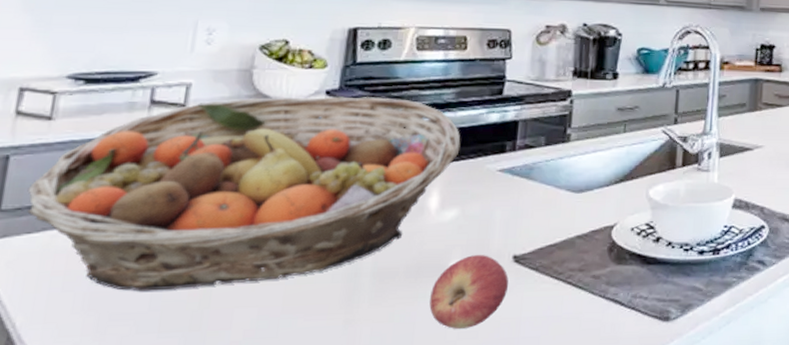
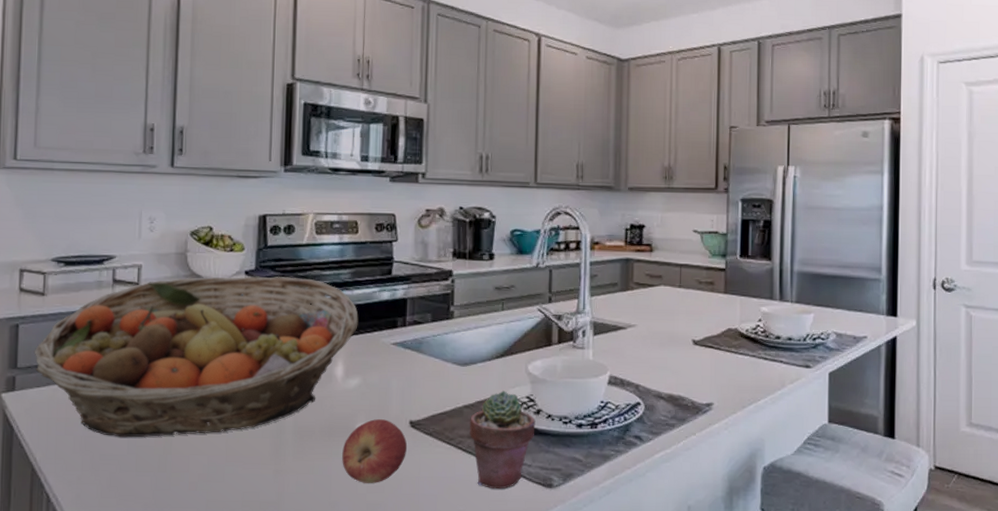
potted succulent: none [581,218,655,326] -> present [470,391,536,489]

